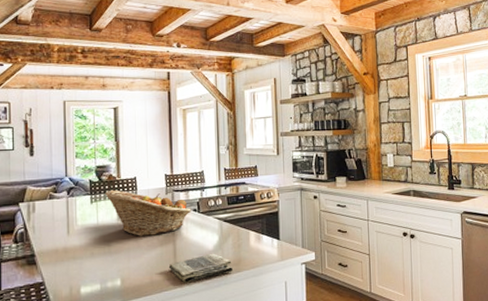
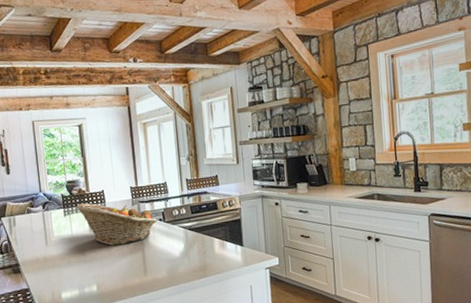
dish towel: present [168,253,234,283] -> none [139,260,200,288]

